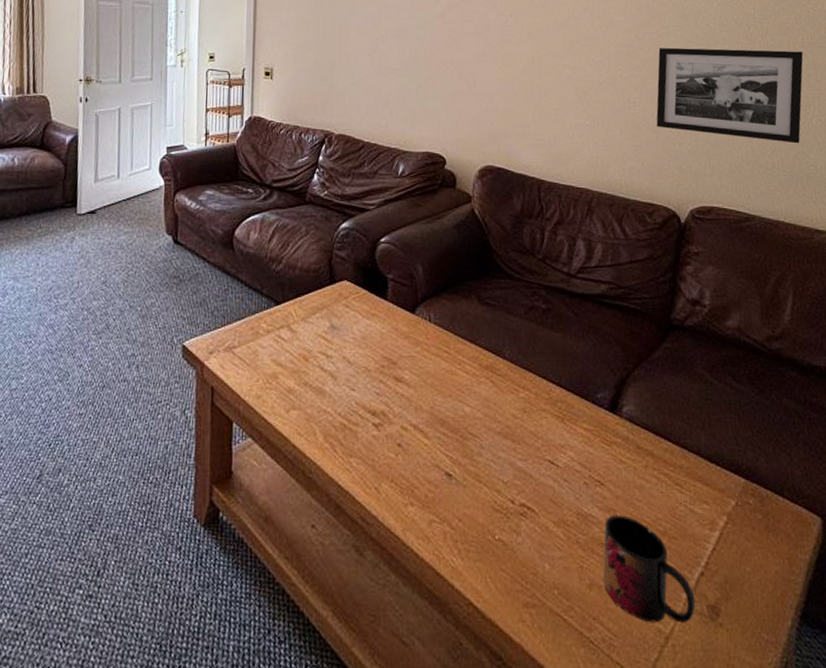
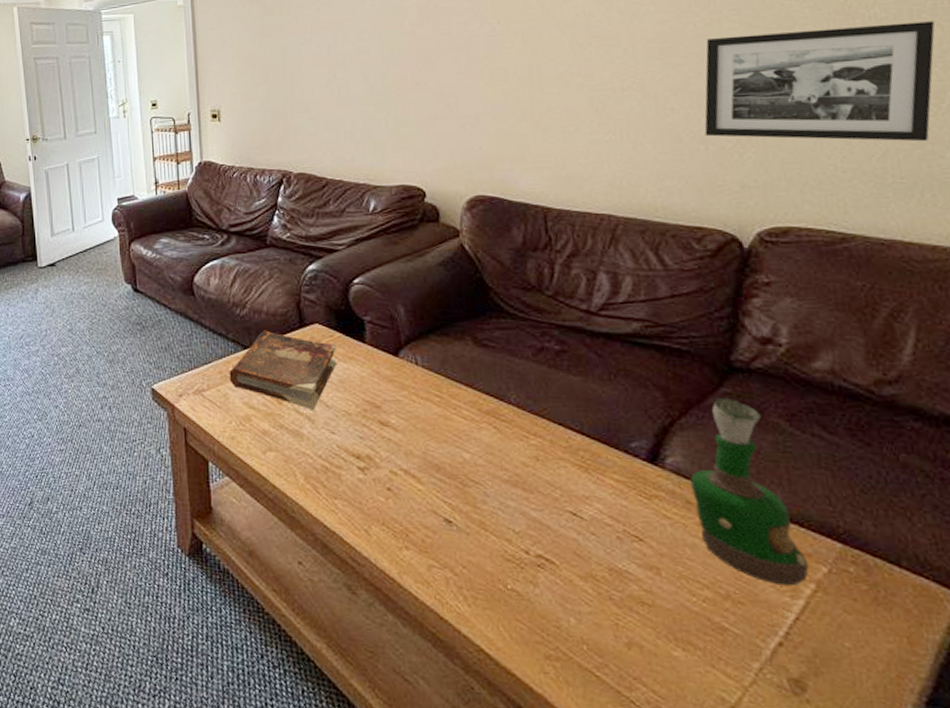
book: none [260,286,361,368] -> present [229,330,337,411]
mug: present [603,515,696,623] -> none [644,573,772,694]
grog bottle: none [640,353,723,520] -> present [690,398,809,587]

